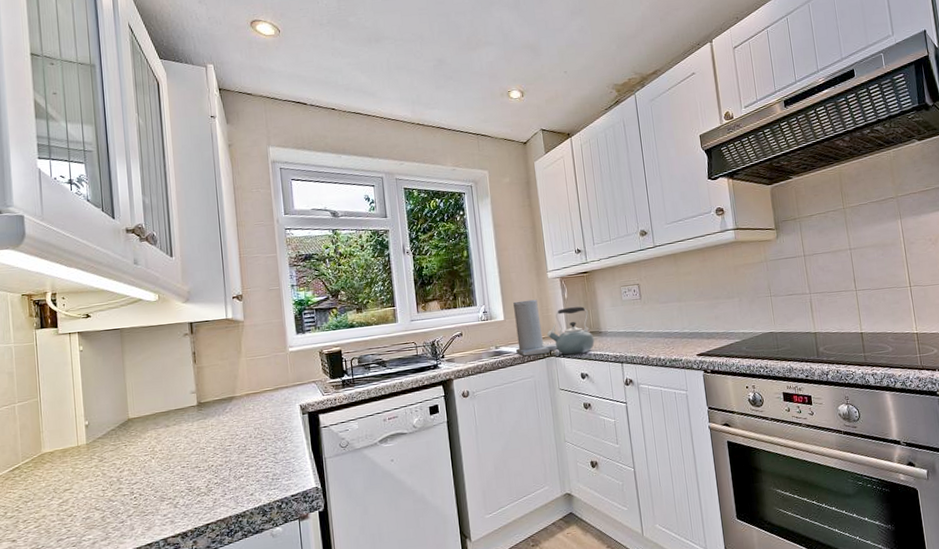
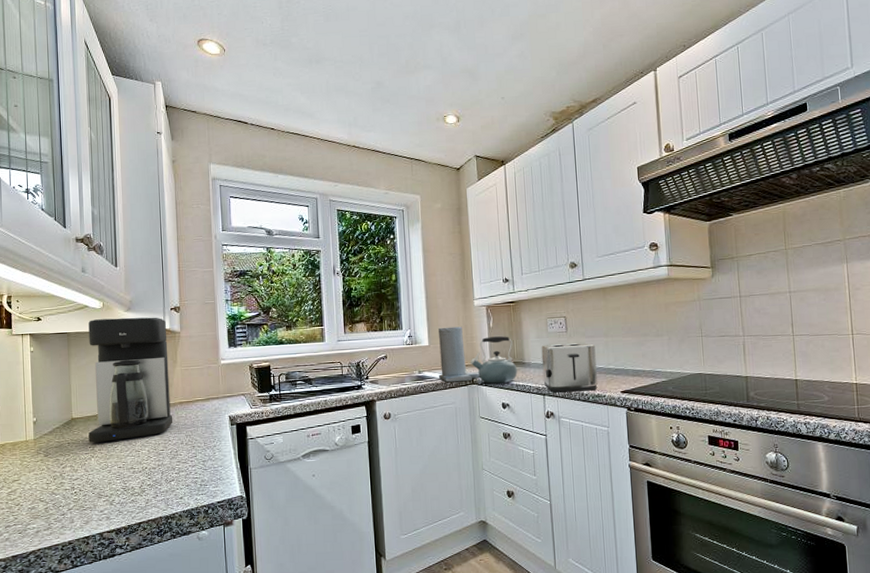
coffee maker: none [143,307,240,444] -> present [88,317,173,444]
toaster: none [616,308,674,361] -> present [541,342,598,394]

